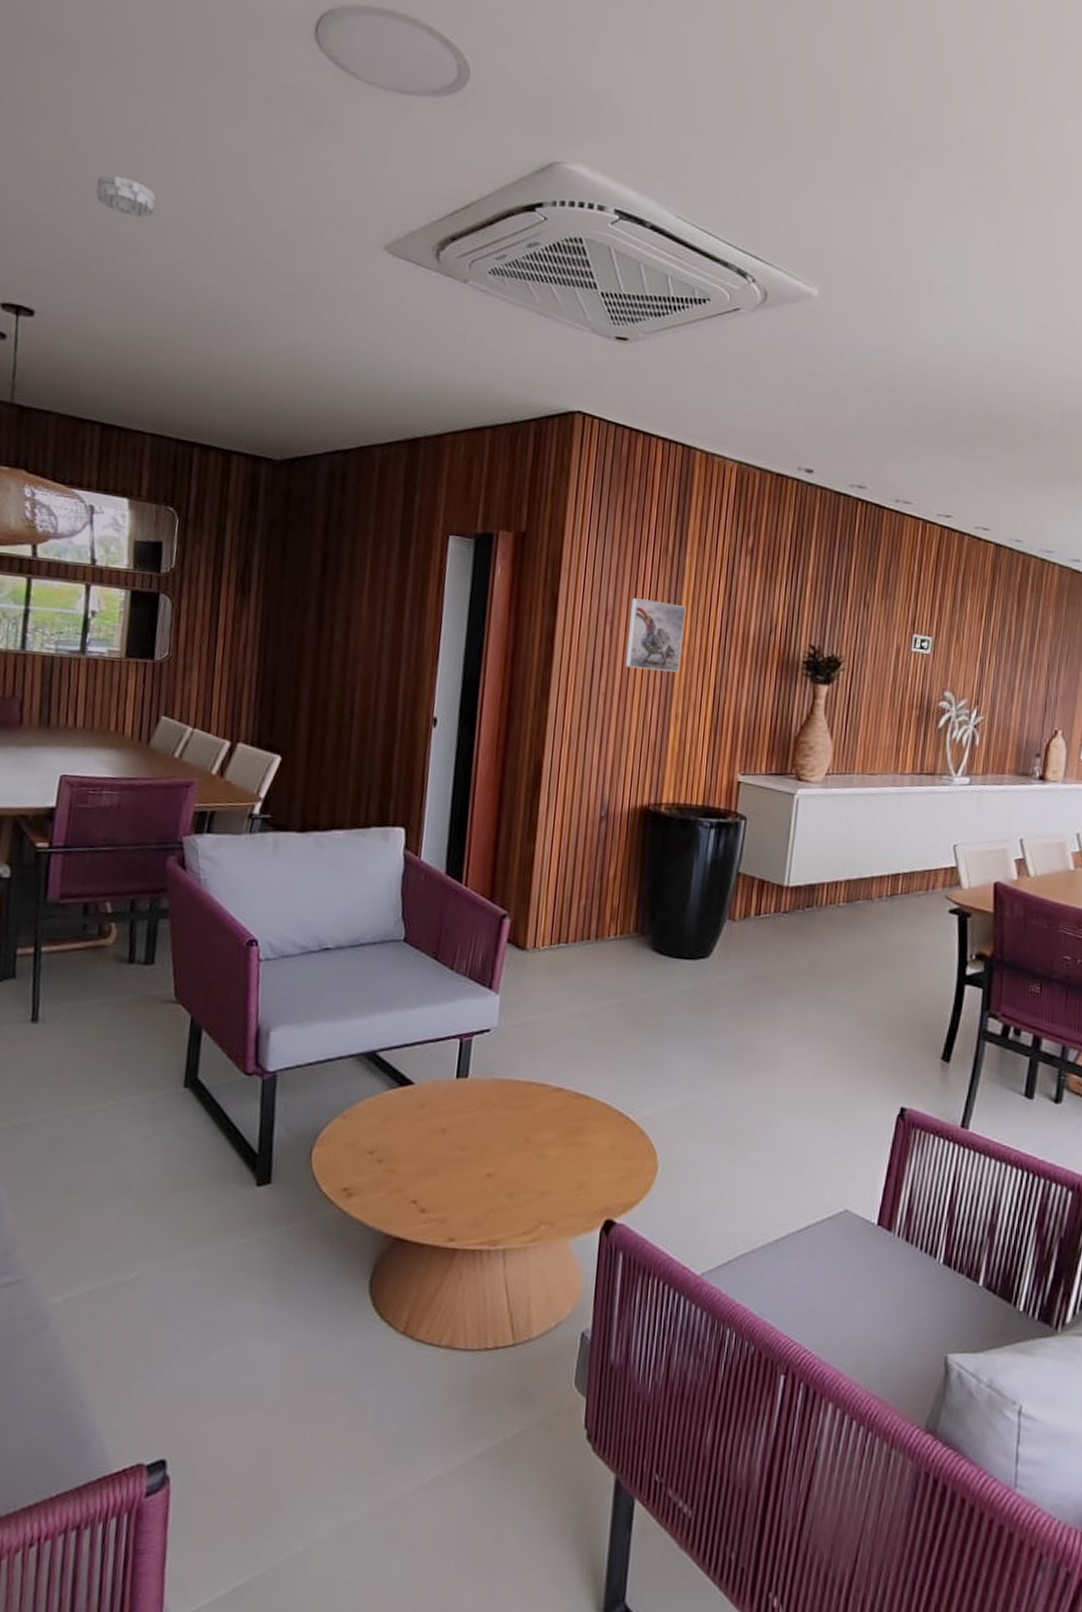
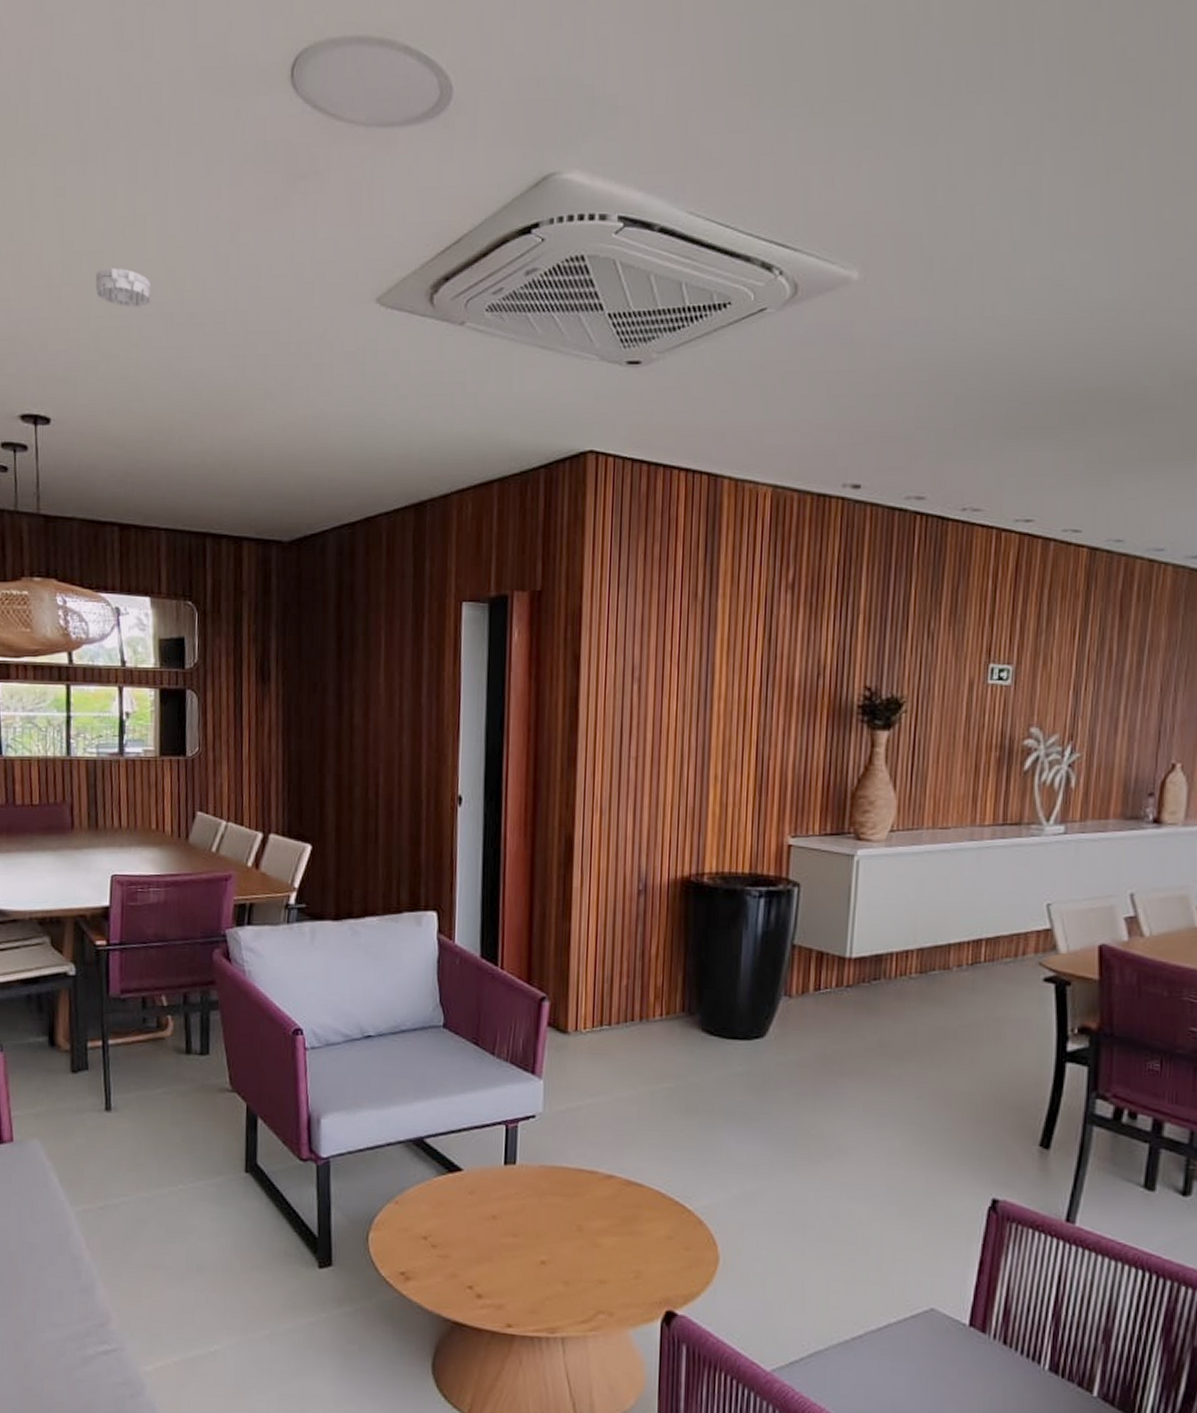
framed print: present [626,598,687,672] -> none [657,651,721,729]

